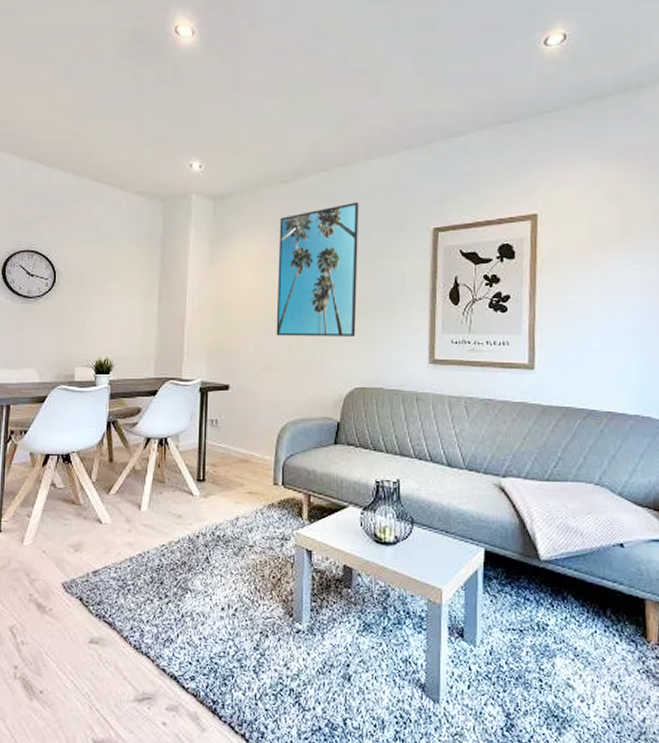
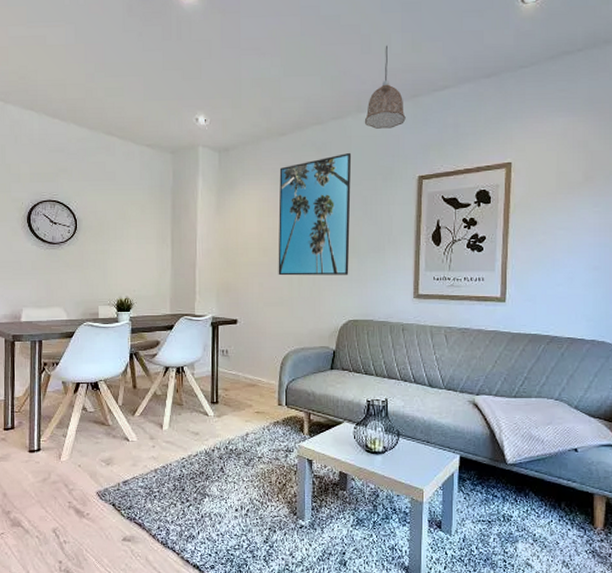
pendant lamp: none [373,88,419,177] -> present [364,45,406,129]

